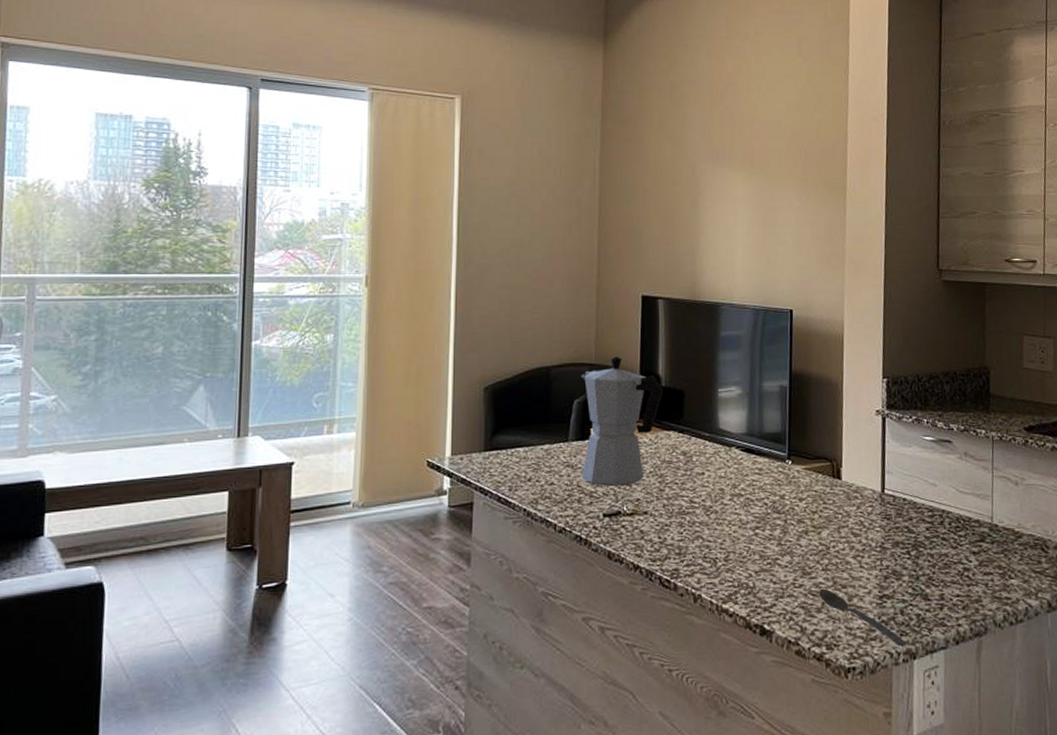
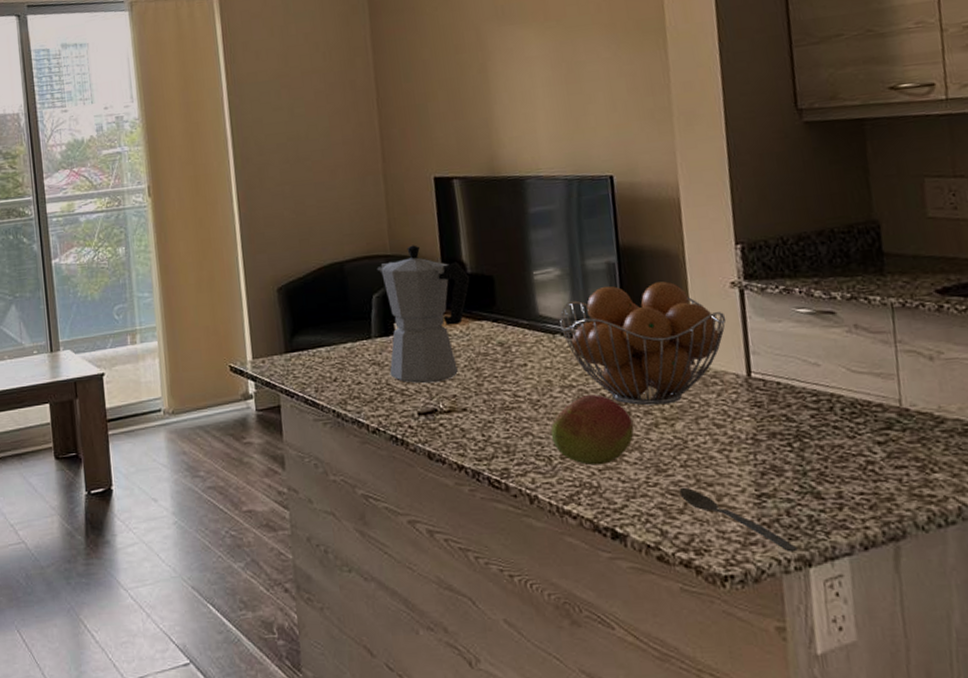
fruit: none [718,503,787,568] -> present [550,394,634,466]
fruit basket: none [736,406,870,515] -> present [560,281,727,406]

